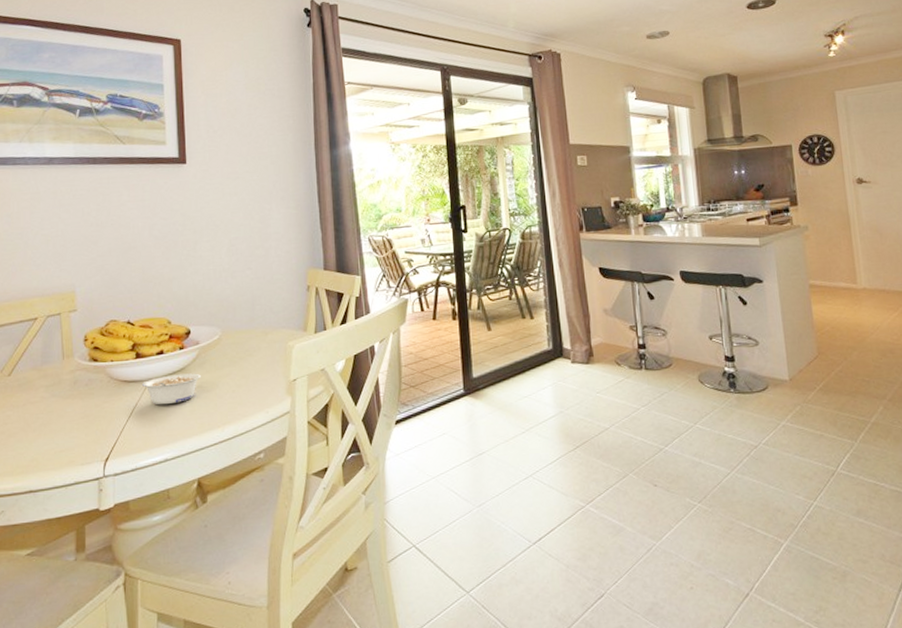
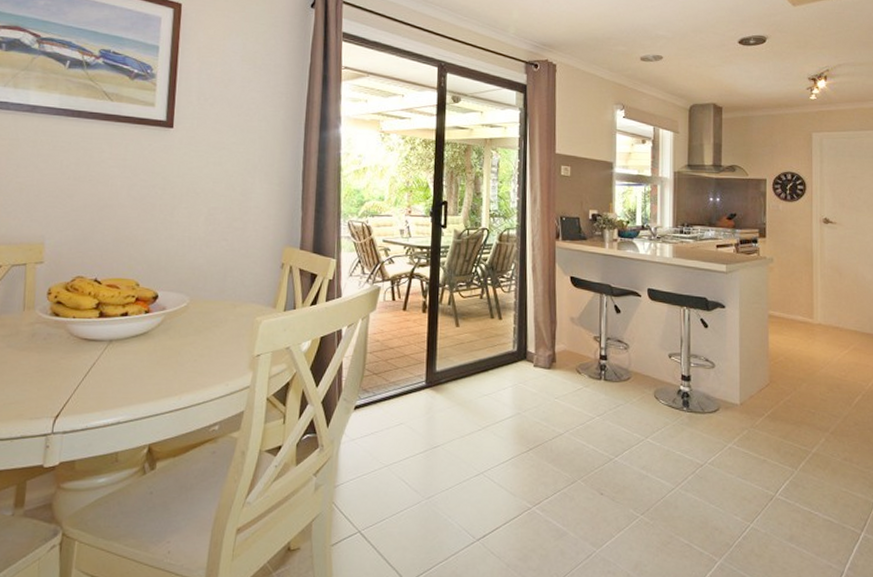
legume: present [142,373,201,405] -> none [103,337,164,367]

